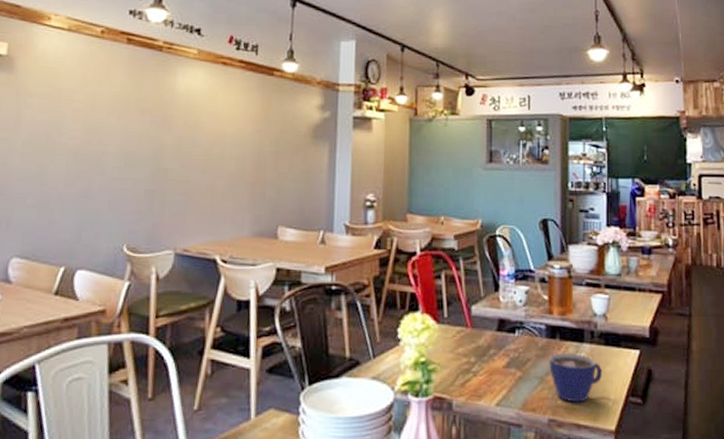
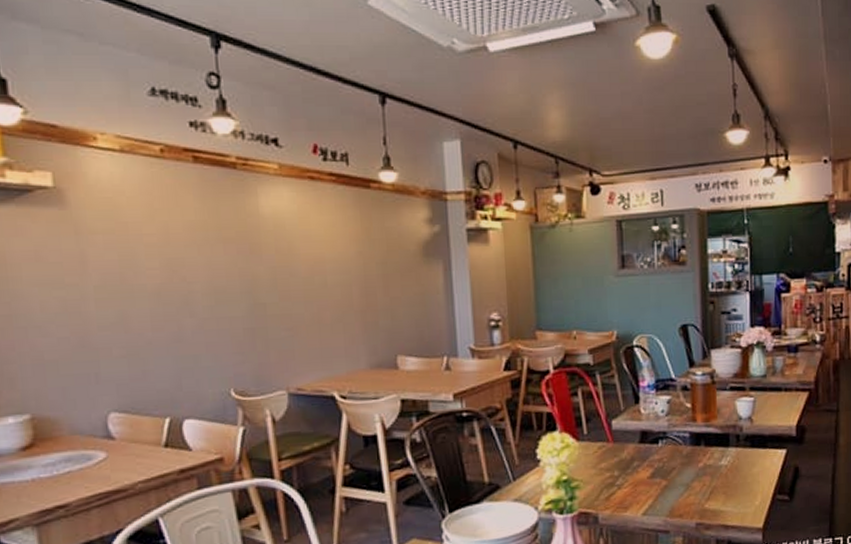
cup: present [549,352,603,403] -> none [694,458,750,506]

